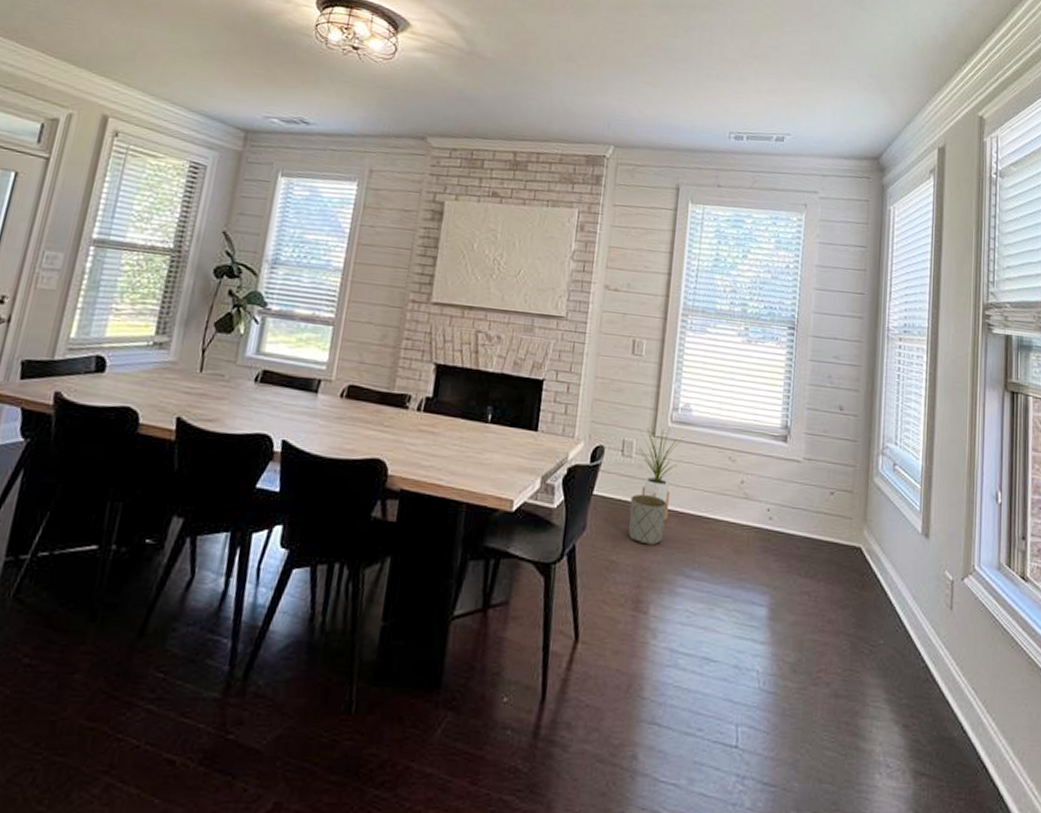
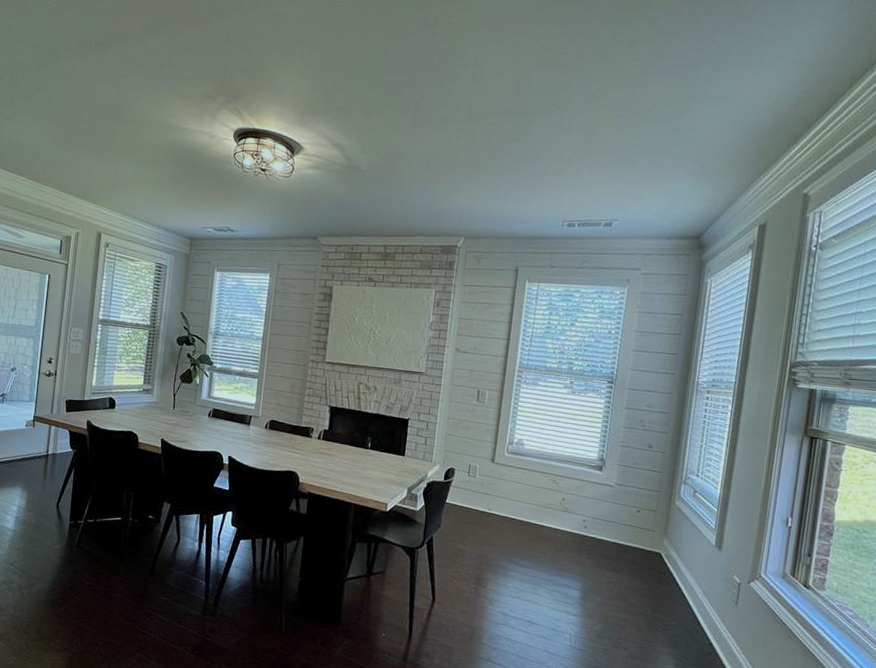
planter: present [628,493,667,545] -> none [473,504,502,541]
house plant: present [638,426,684,519] -> none [481,455,517,523]

